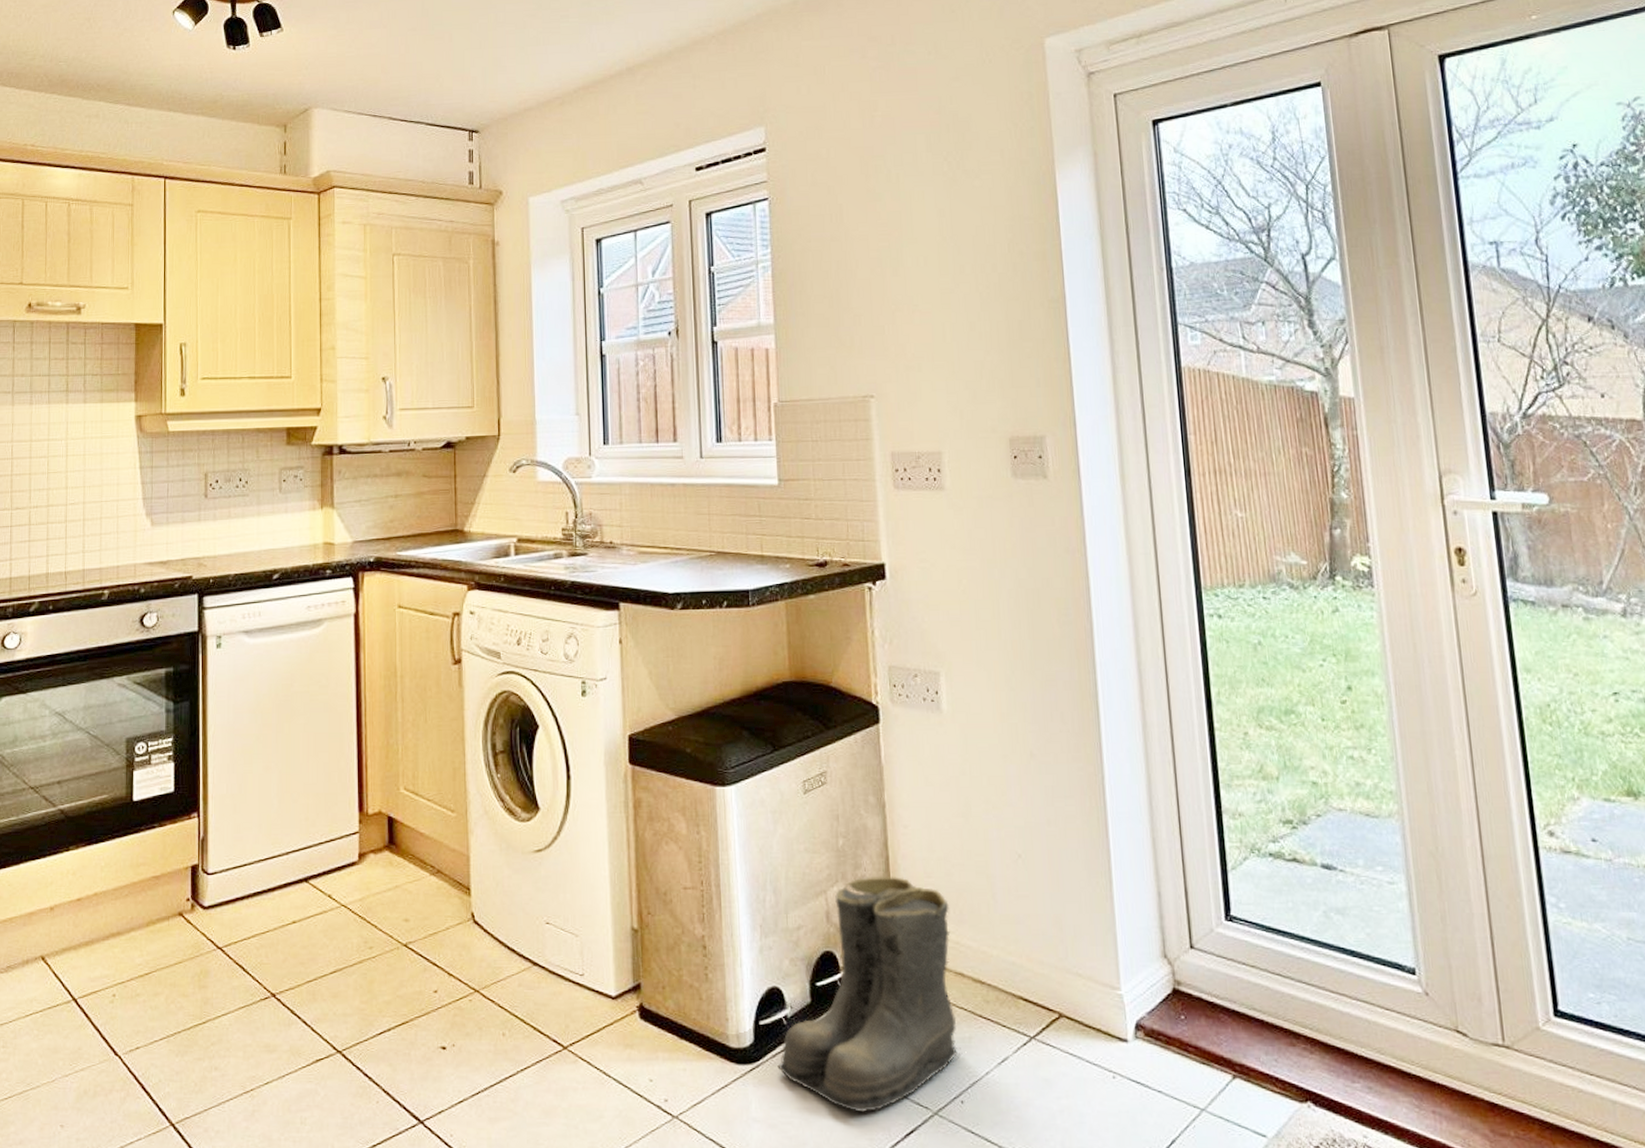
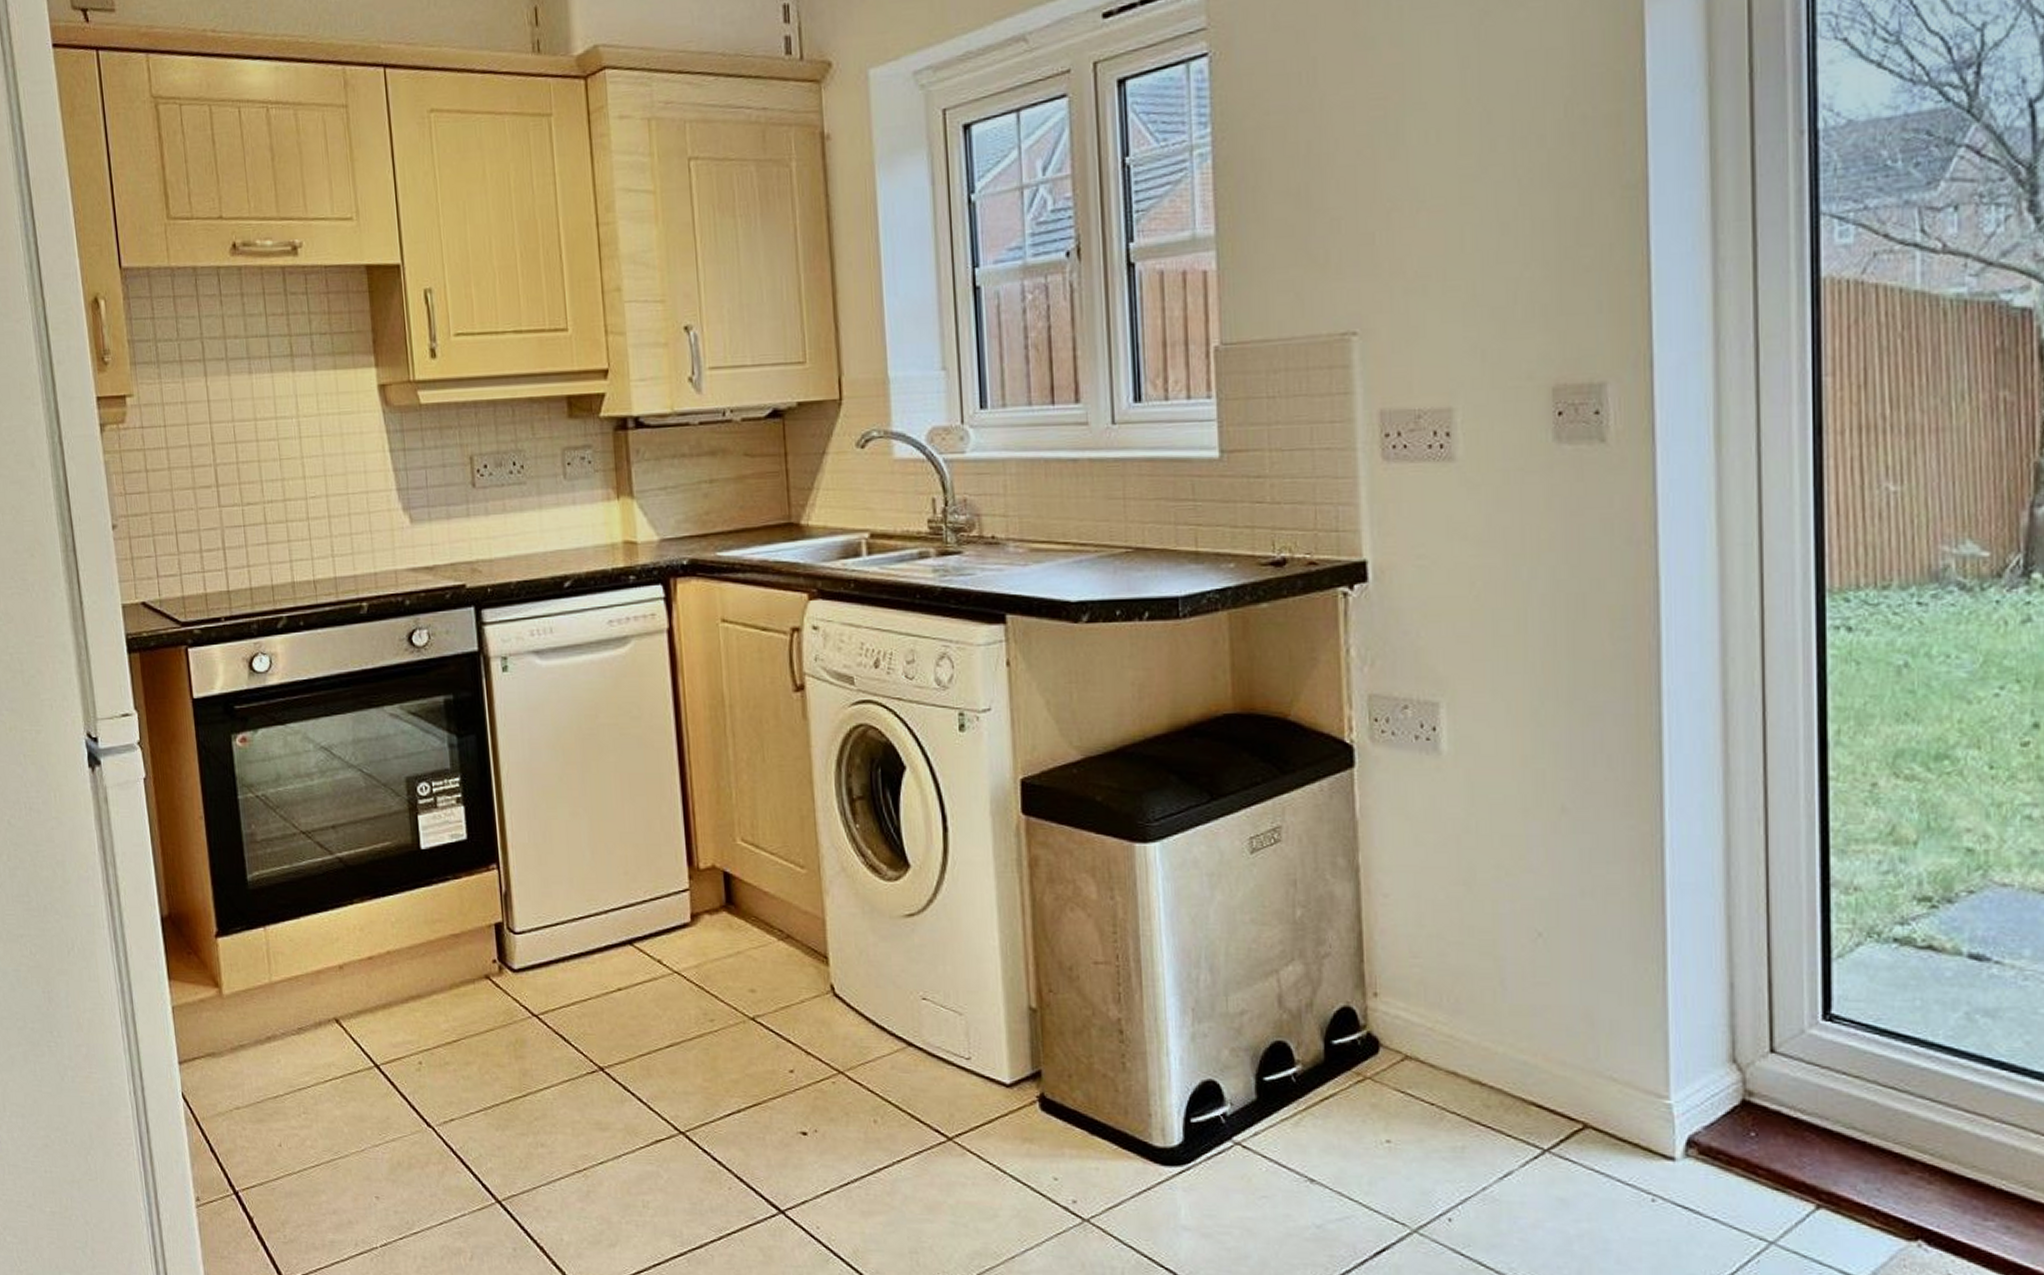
boots: present [777,875,963,1113] -> none [1213,954,1453,1227]

